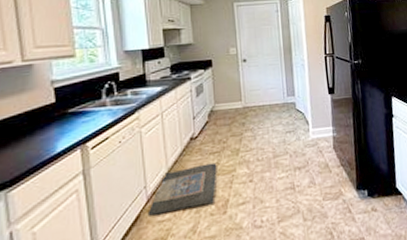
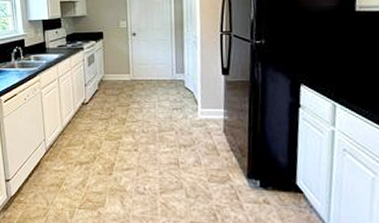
rug: present [147,162,217,216] -> none [46,128,105,165]

